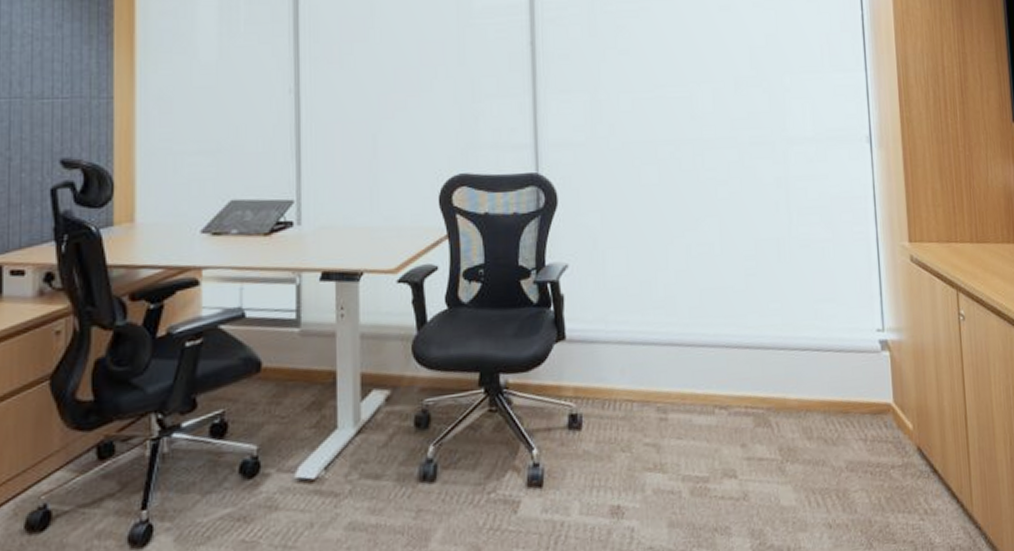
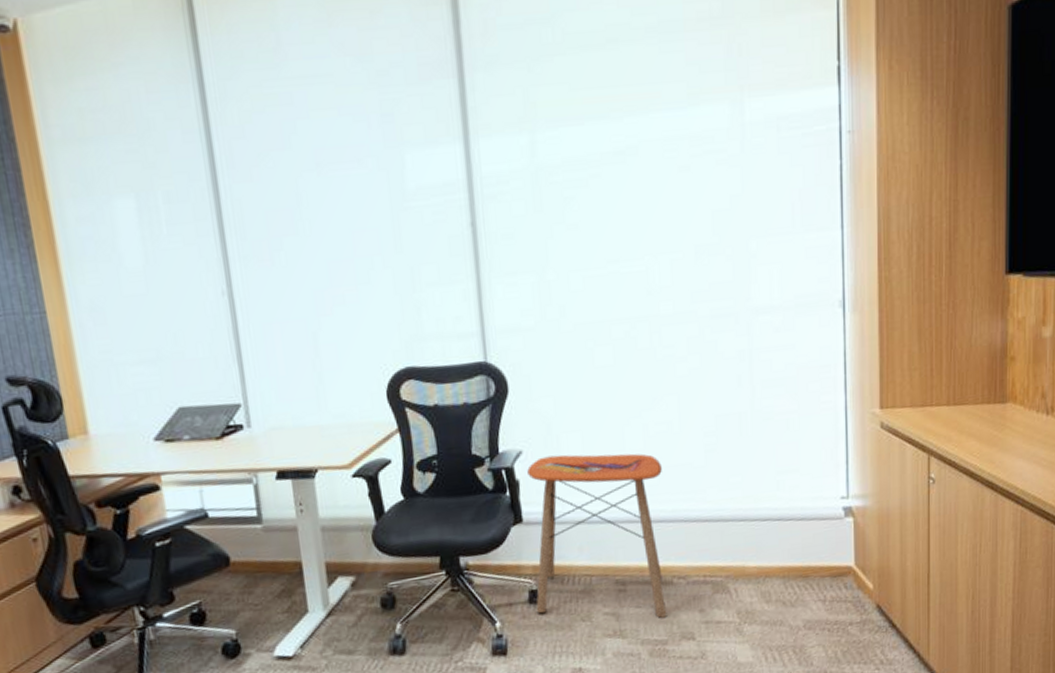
side table: none [572,270,709,452] -> present [527,453,667,618]

